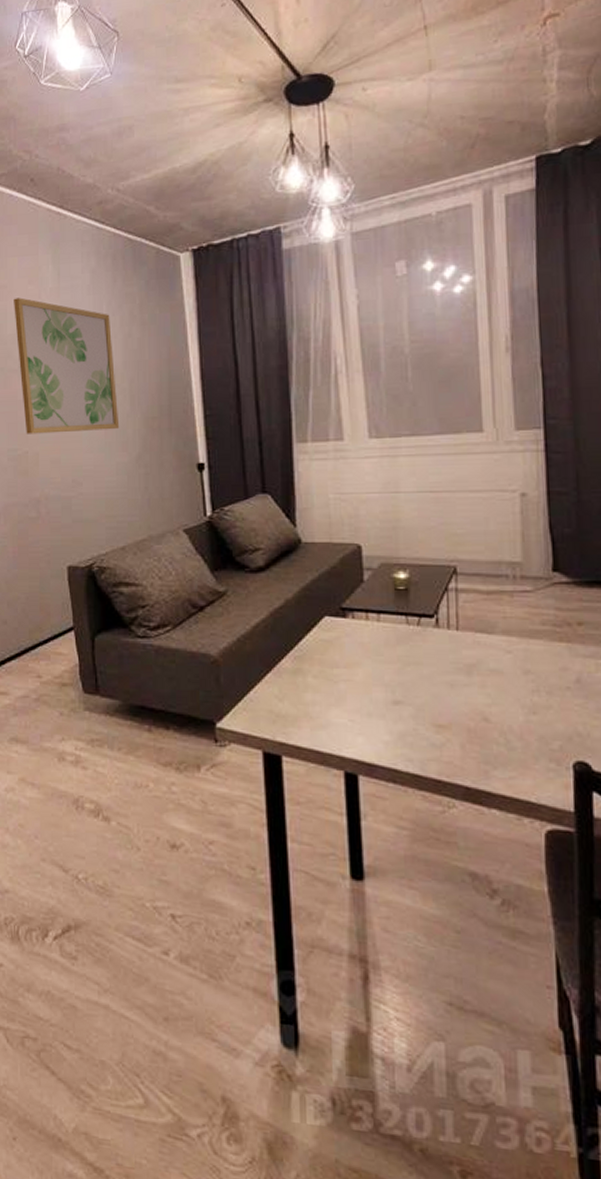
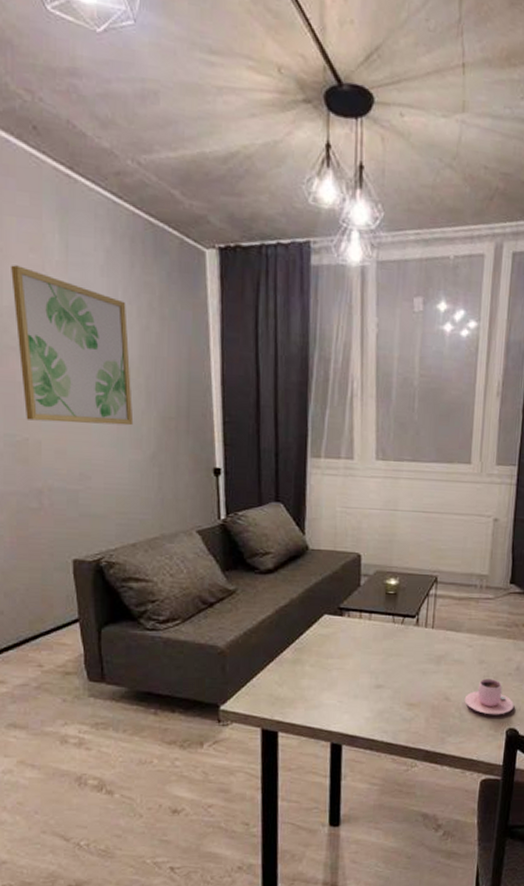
teacup: none [509,694,579,743] -> present [464,679,514,715]

